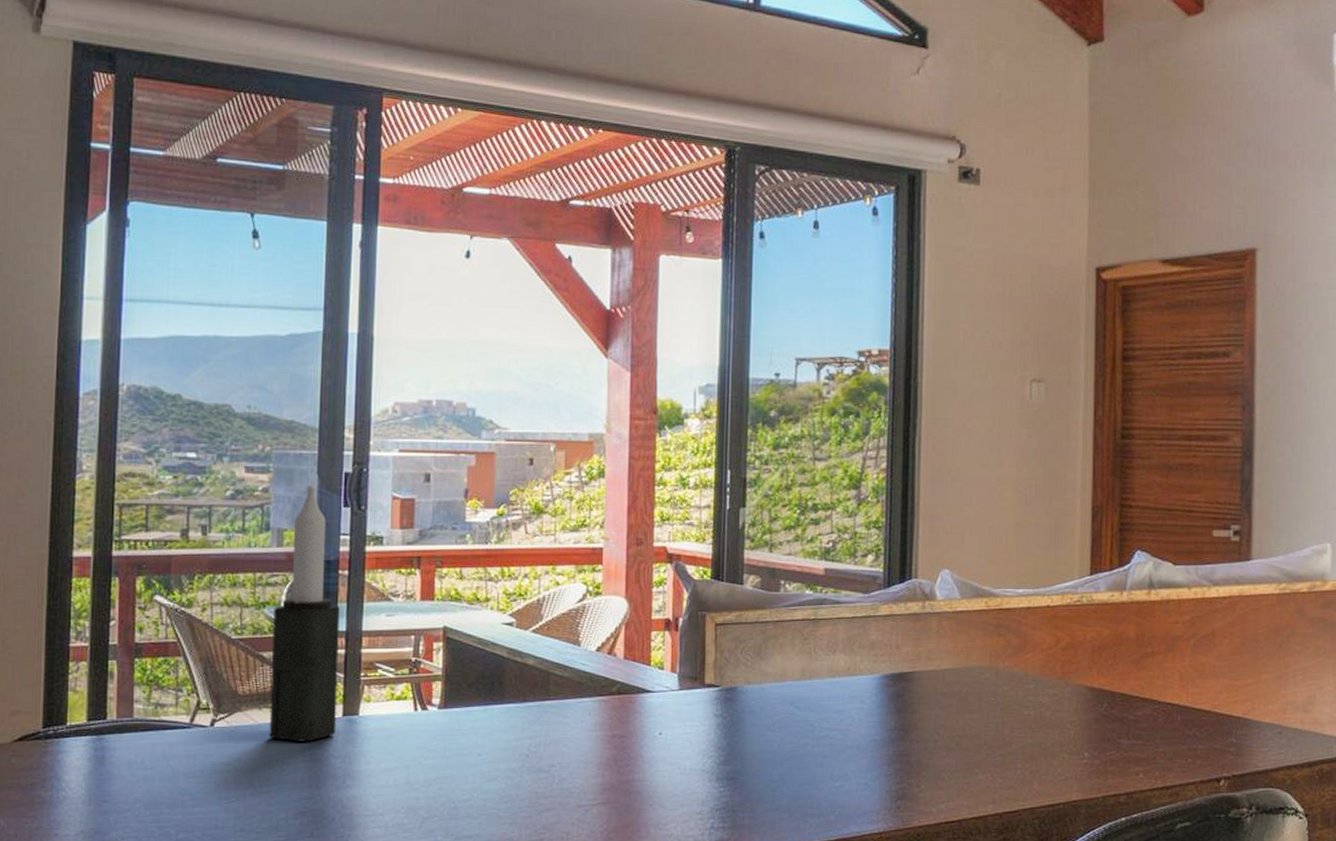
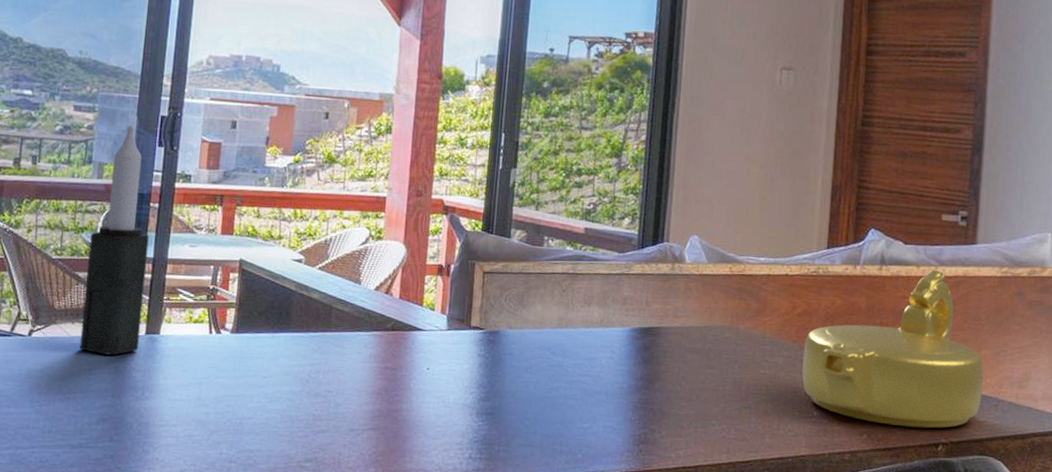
teapot: none [1069,590,1265,763] -> present [802,269,983,429]

